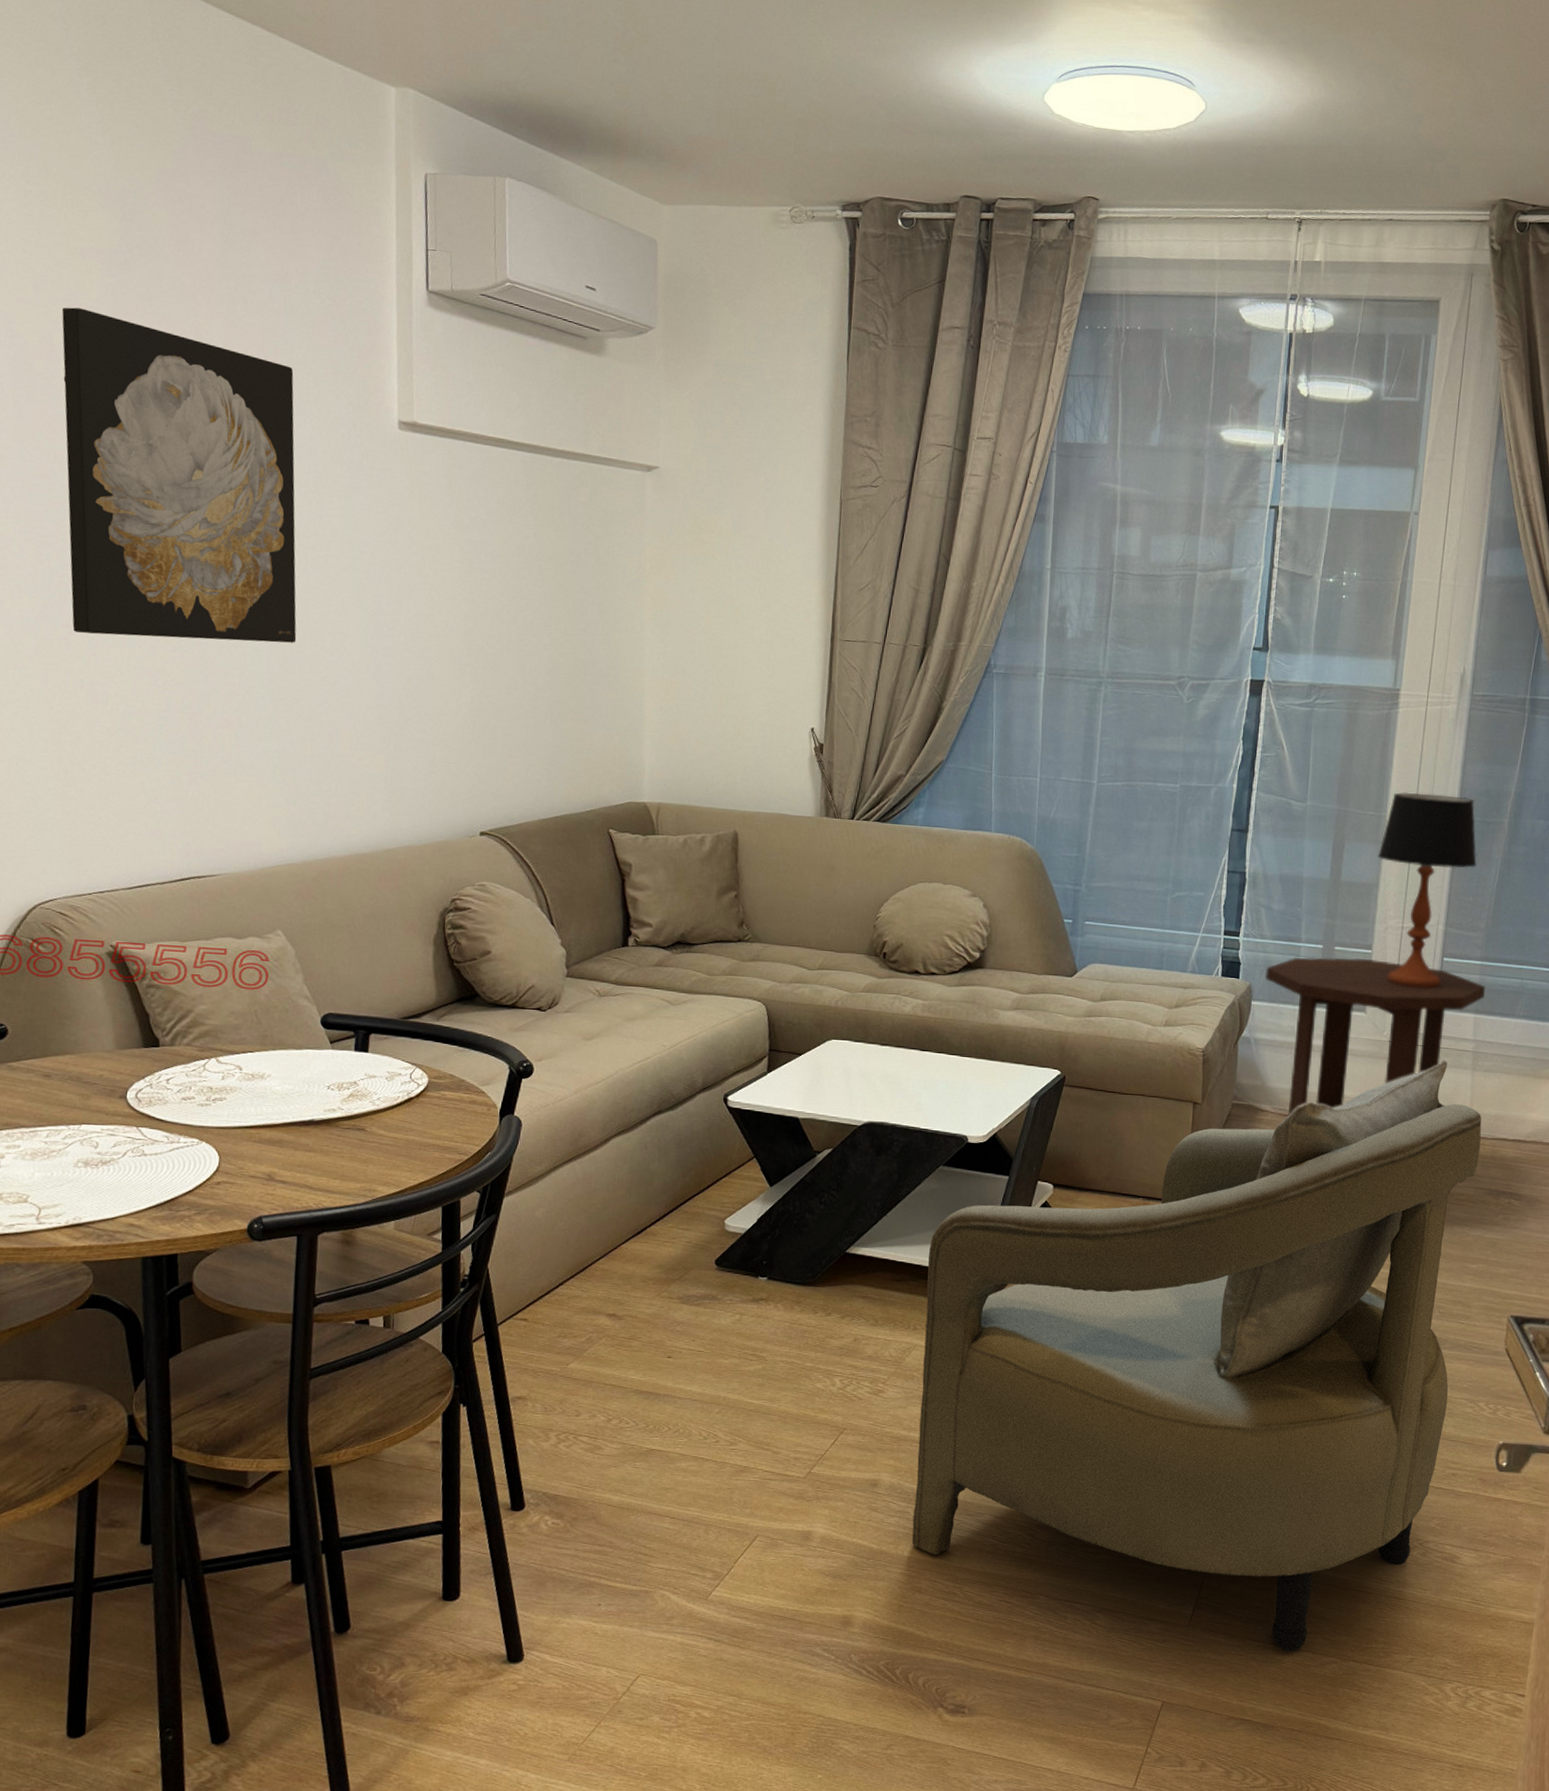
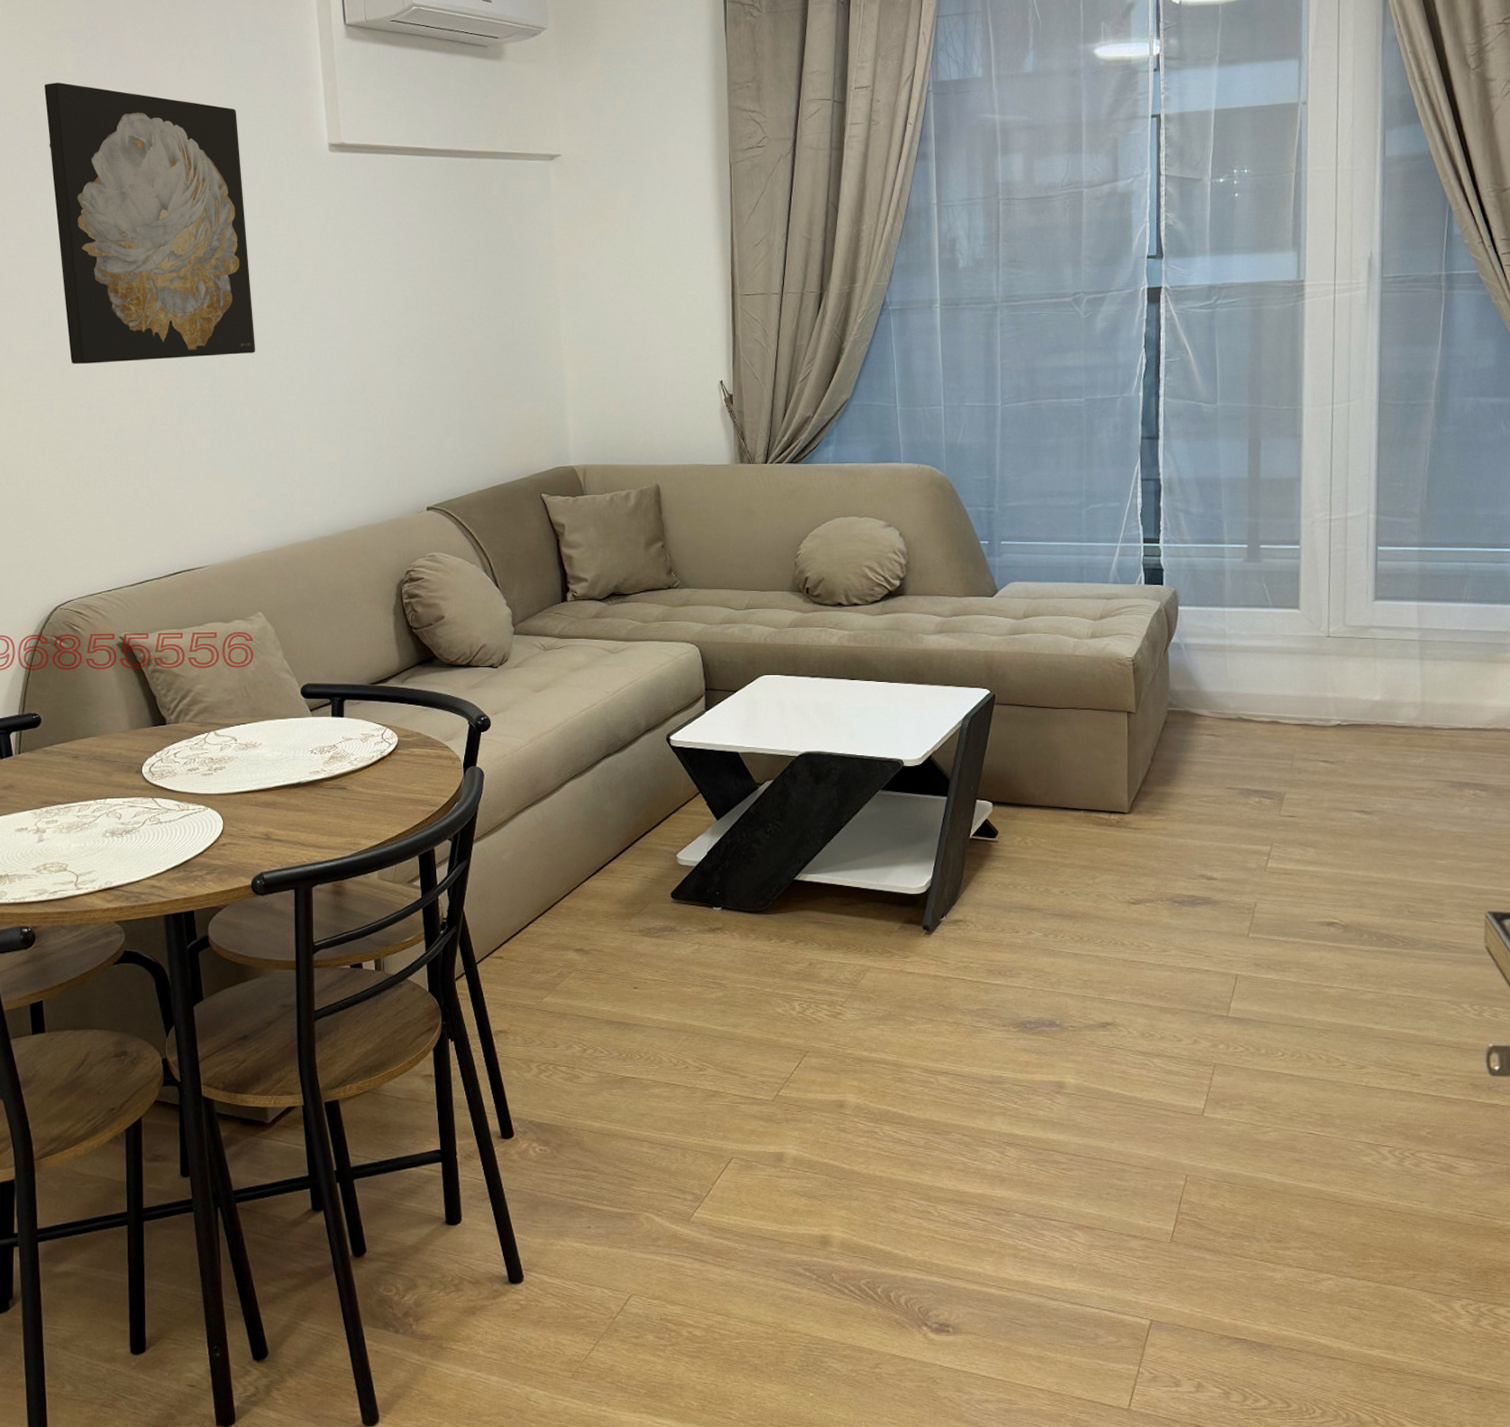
armchair: present [912,1060,1482,1651] -> none [874,651,1437,1267]
side table: present [1264,957,1486,1116] -> none [1189,554,1427,719]
table lamp: present [1378,792,1477,989] -> none [1297,381,1404,580]

